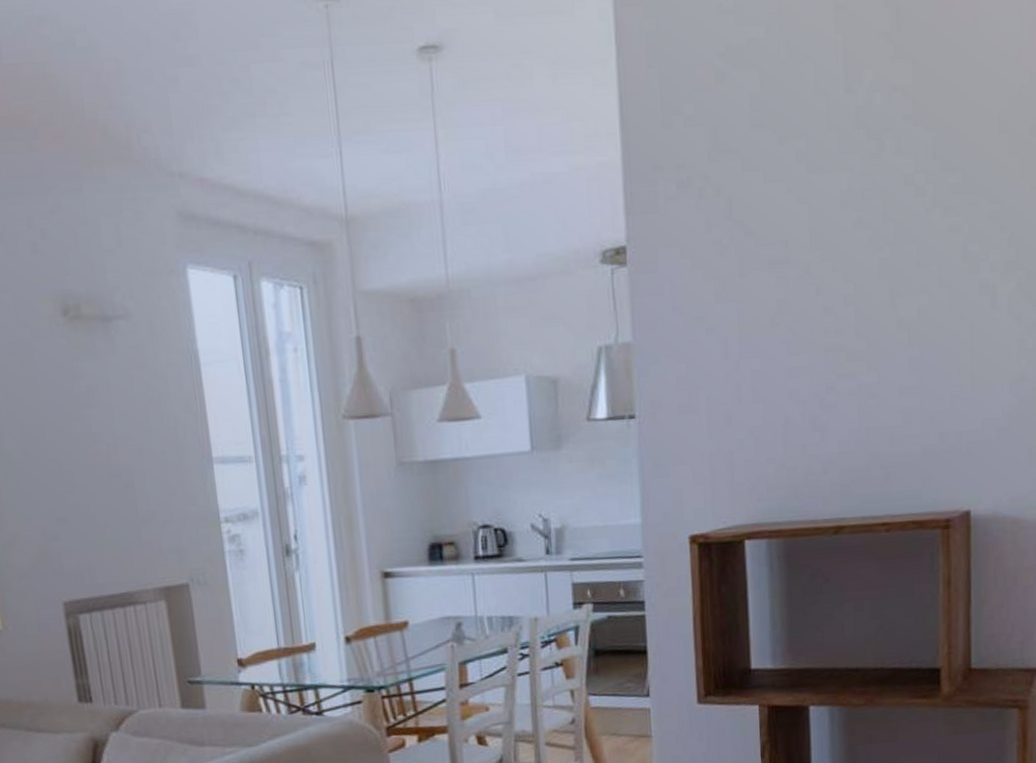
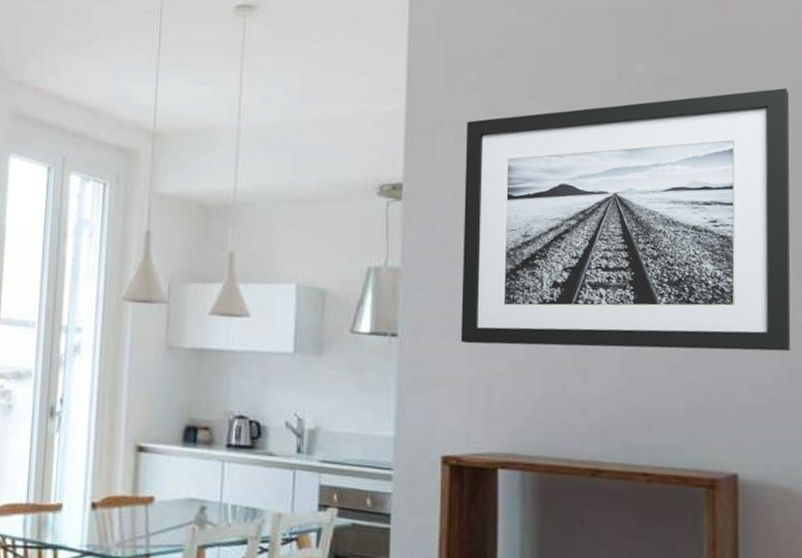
wall art: none [689,86,1022,416] -> present [460,88,791,352]

